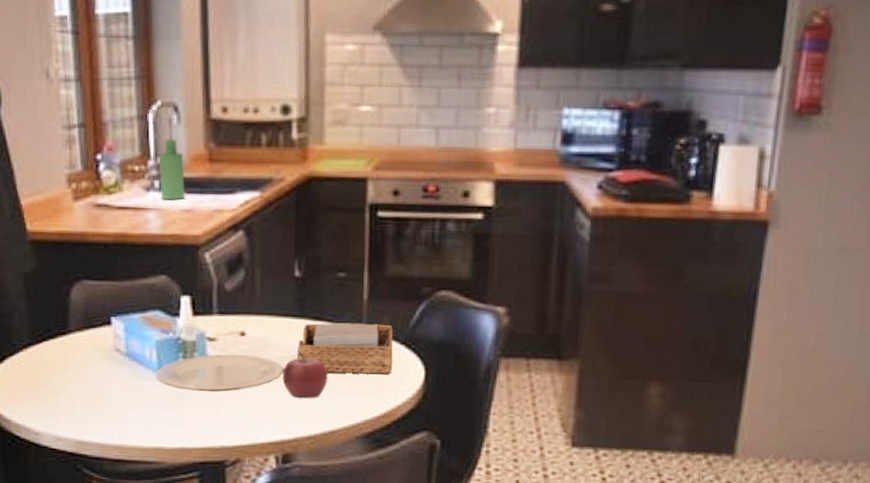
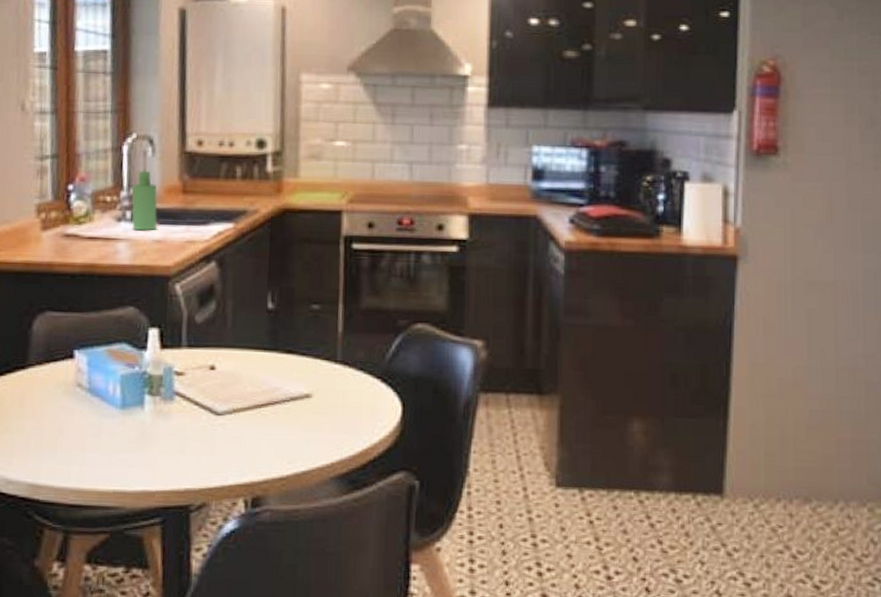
plate: present [155,354,284,392] -> none [118,389,255,430]
fruit: present [282,351,328,398] -> none [253,386,301,436]
napkin holder: present [297,322,394,375] -> none [268,356,370,411]

